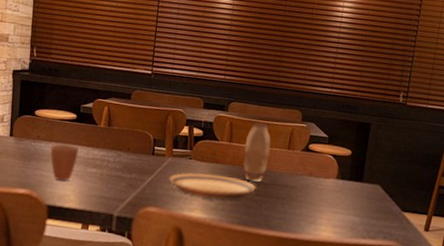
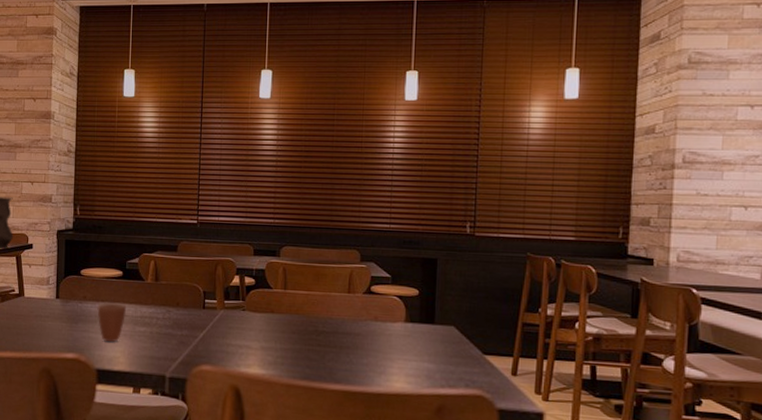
plate: present [169,172,256,200] -> none [222,325,317,353]
vase: present [243,122,271,182] -> none [300,266,329,331]

